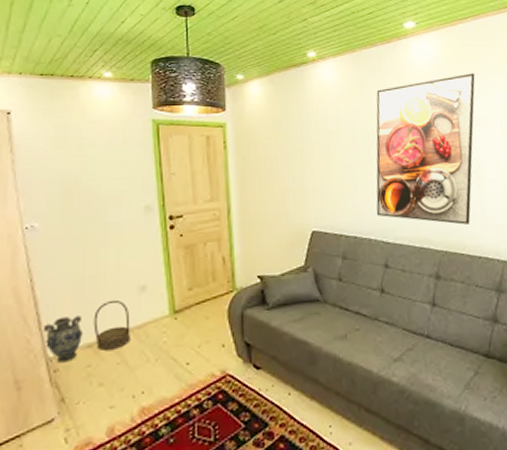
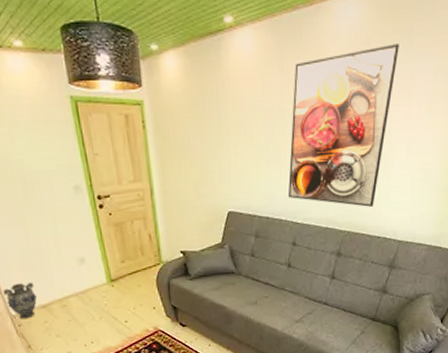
basket: present [93,299,130,350] -> none [43,269,77,310]

